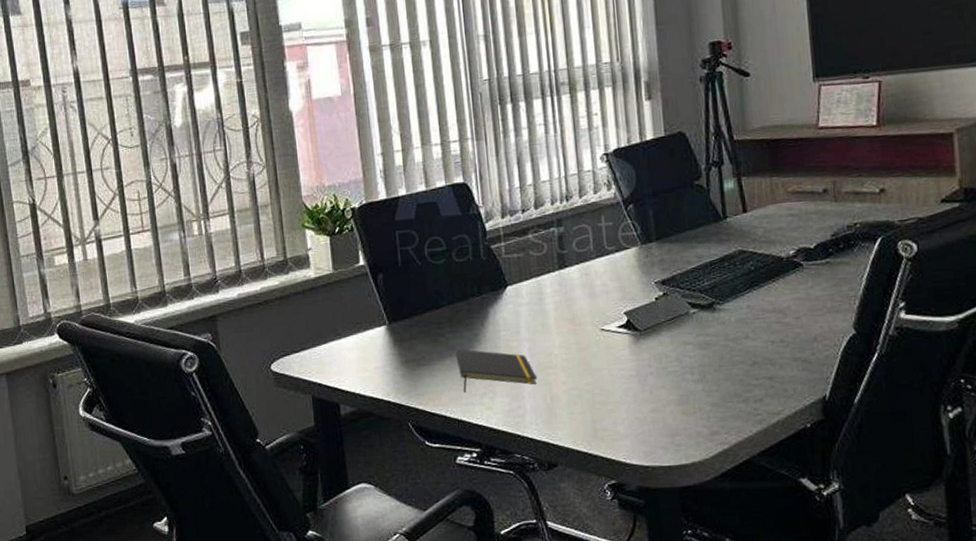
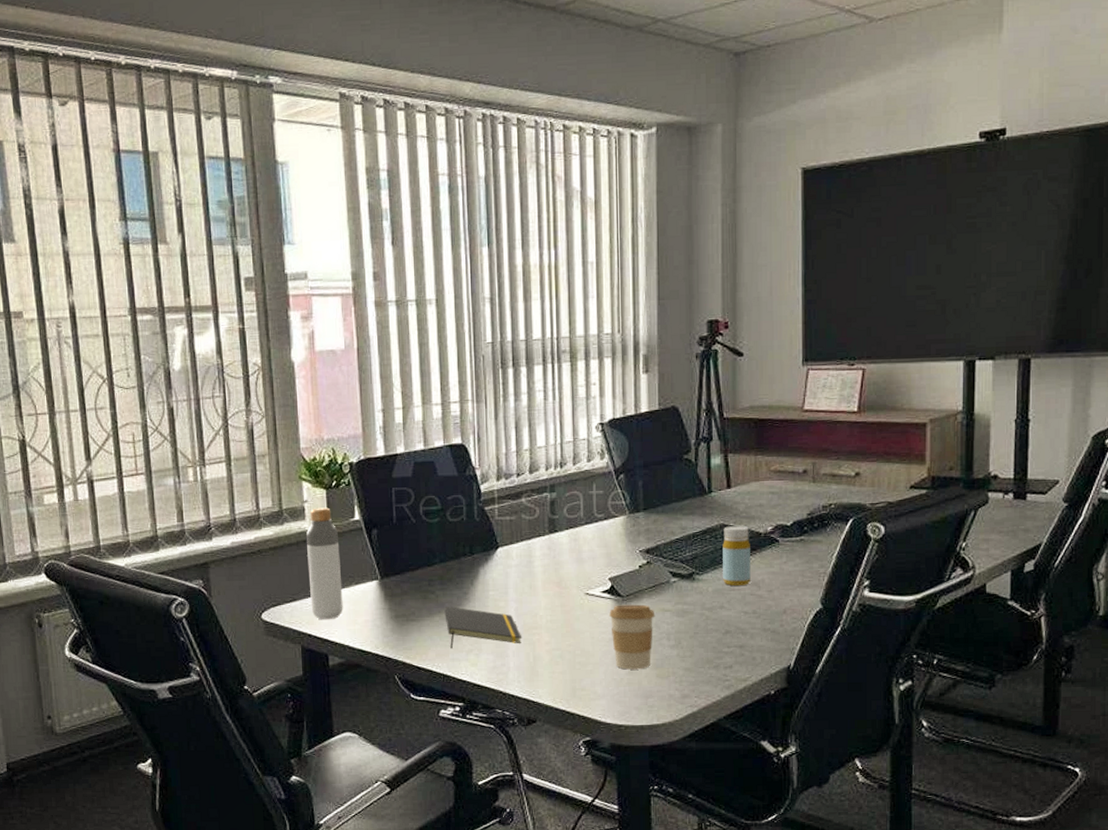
bottle: none [311,254,353,369] -> present [305,507,343,620]
coffee cup: none [627,338,676,408] -> present [609,604,655,670]
bottle: none [742,251,776,314] -> present [723,526,751,586]

